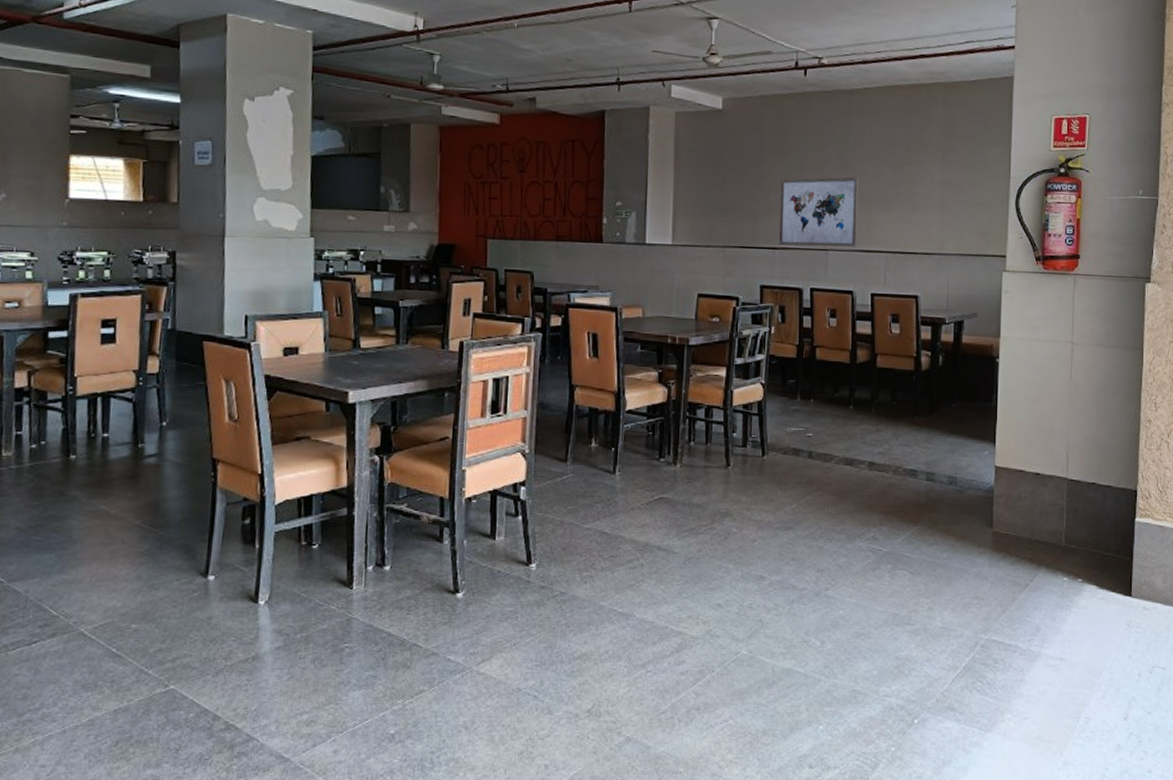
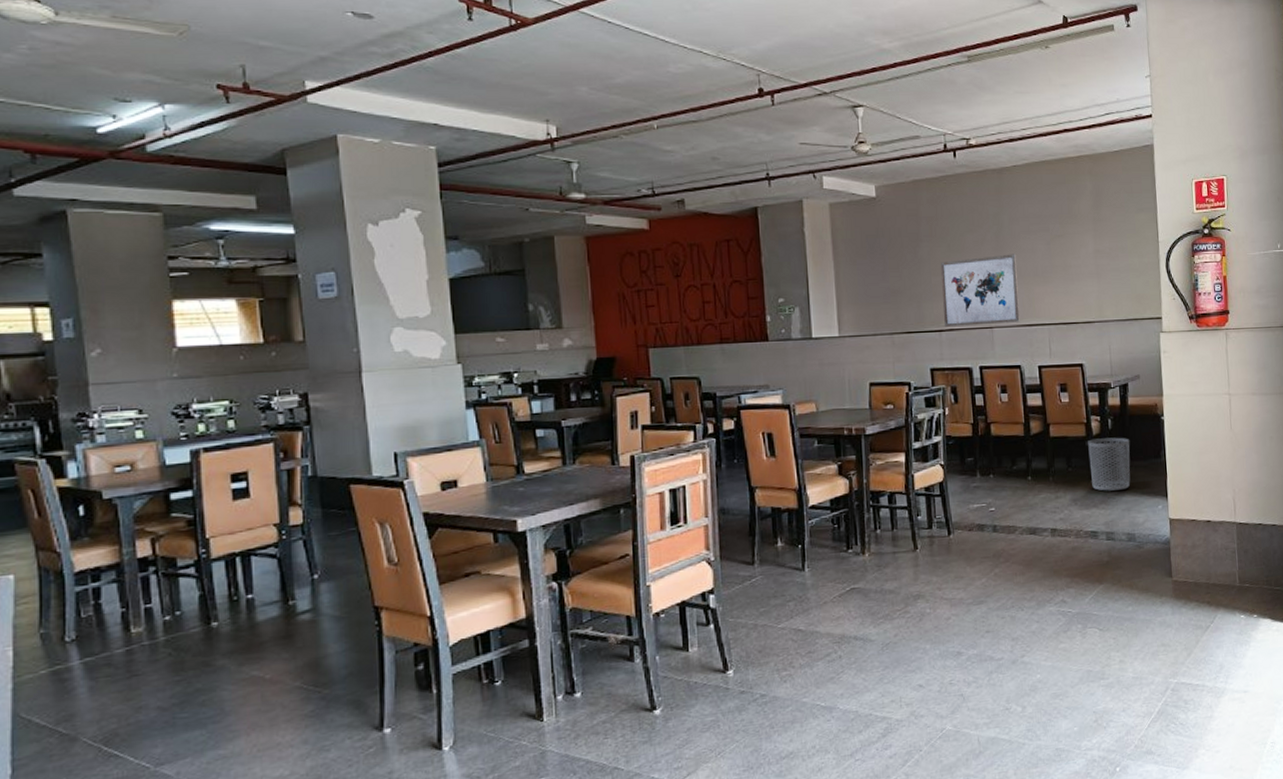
waste bin: none [915,374,961,430] -> present [1088,437,1131,491]

